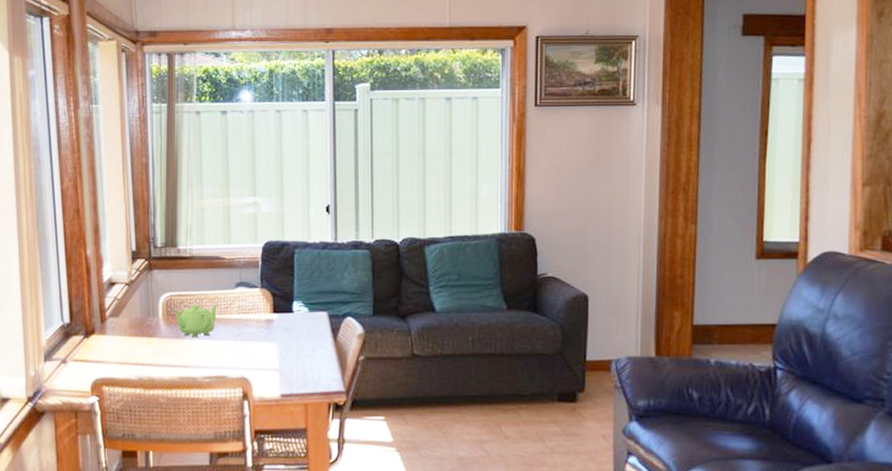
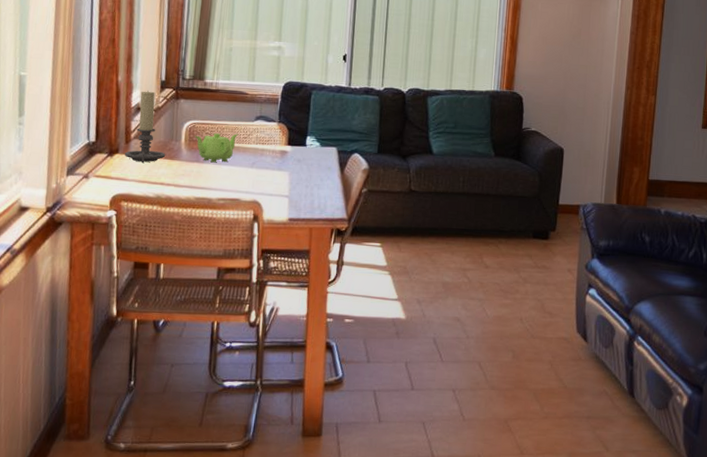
candle holder: none [102,262,144,342] -> present [125,90,166,163]

